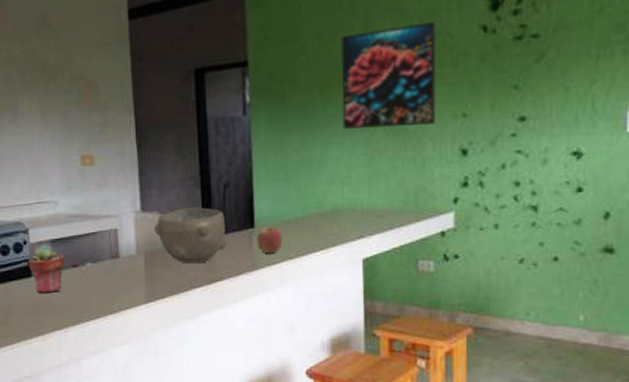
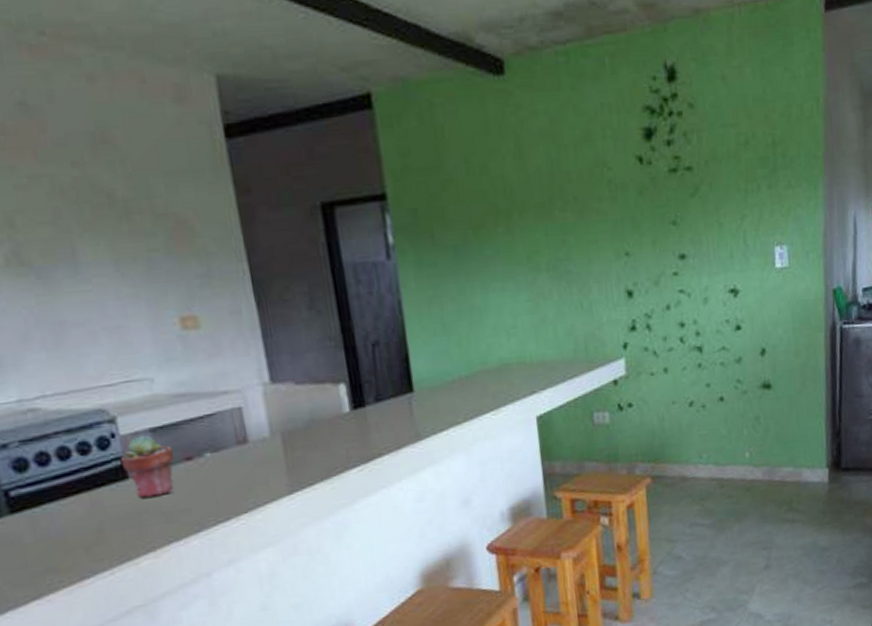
bowl: present [154,207,227,264] -> none [289,372,383,441]
apple: present [256,226,283,254] -> none [417,388,448,421]
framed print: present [340,22,436,129] -> none [492,151,599,273]

